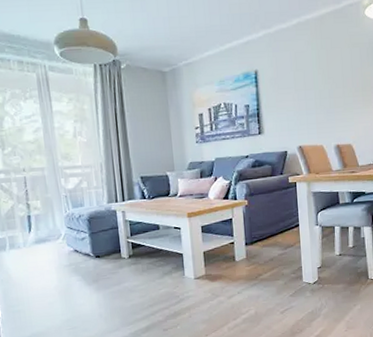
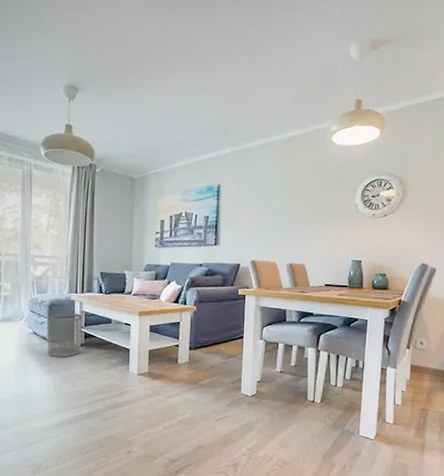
waste bin: none [88,223,129,273] -> present [47,313,83,357]

